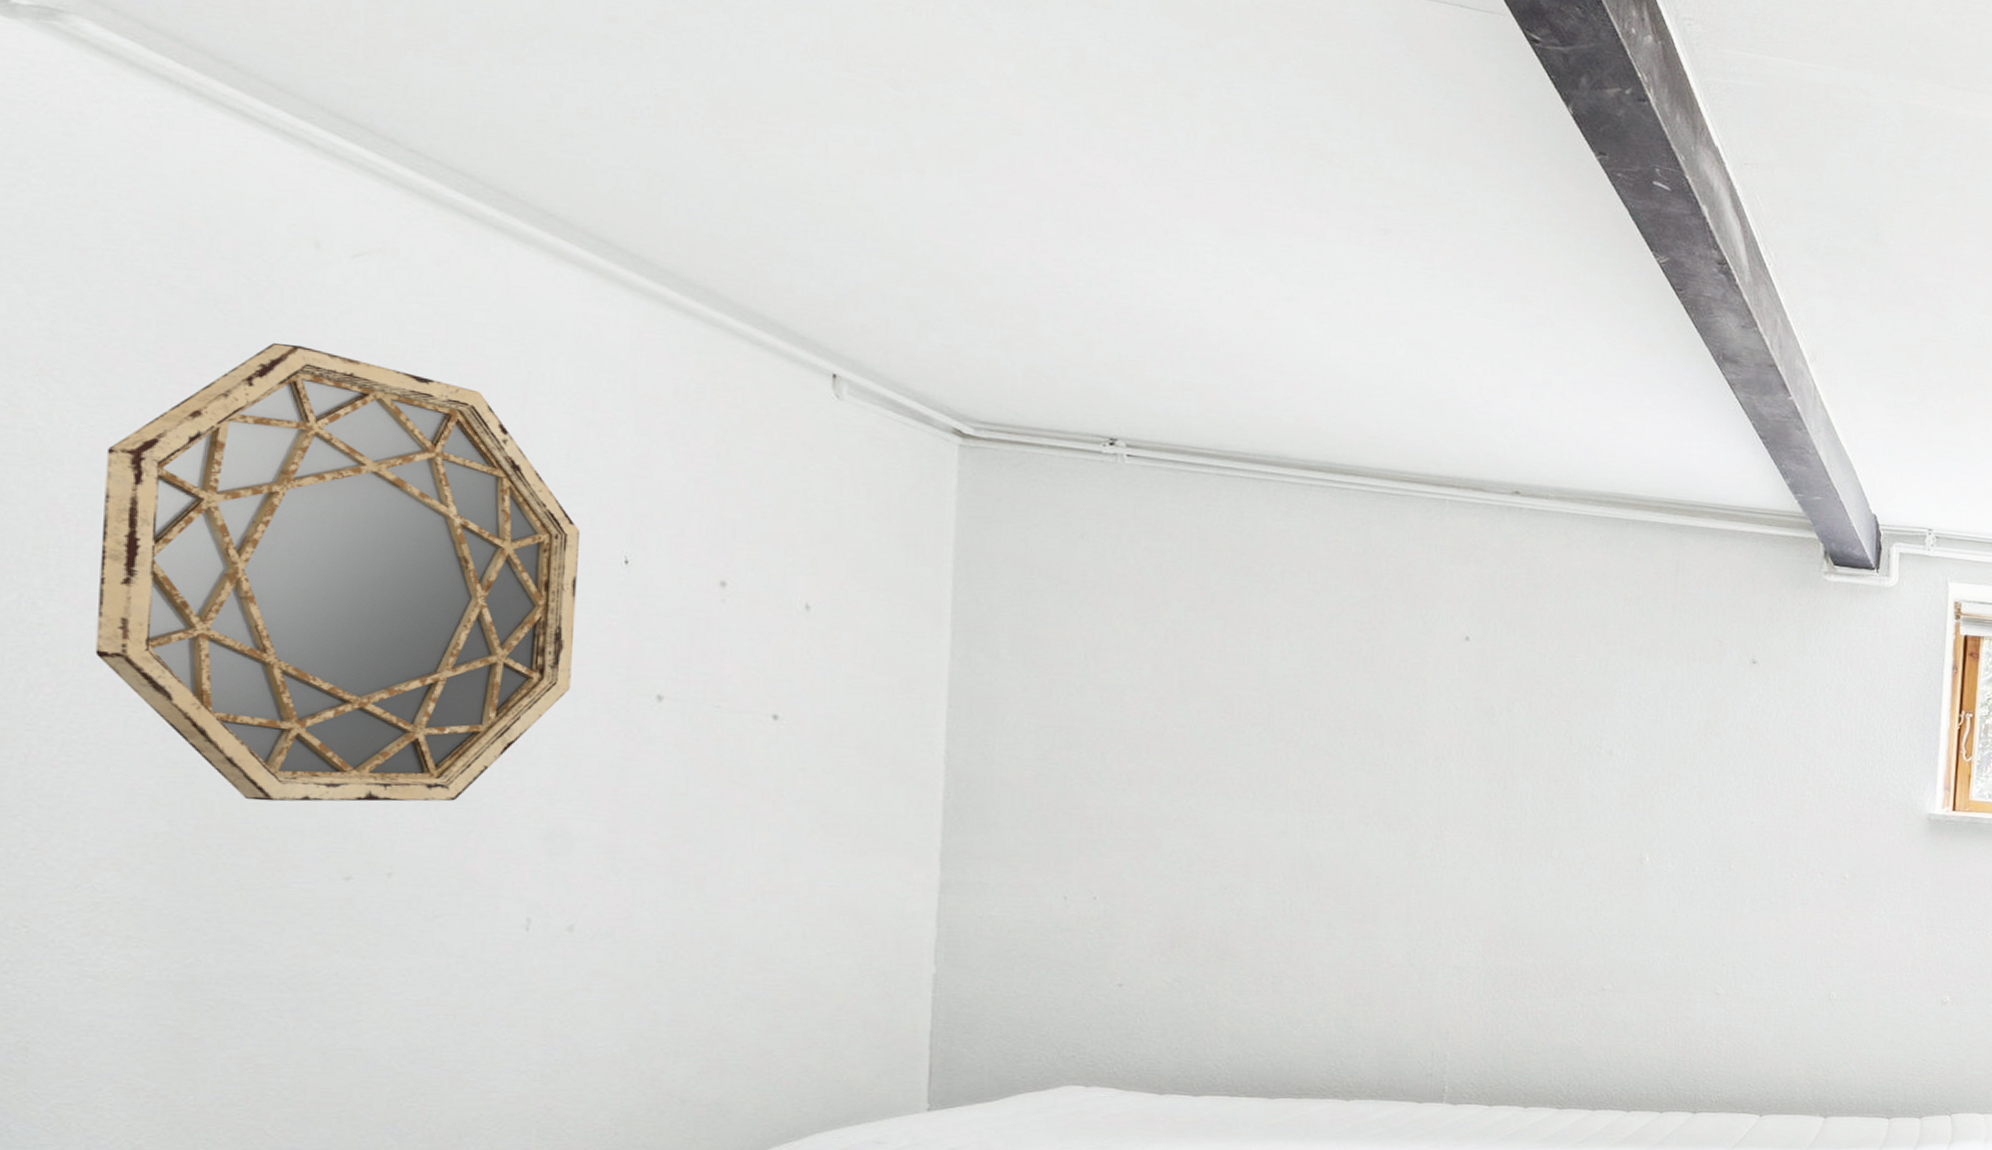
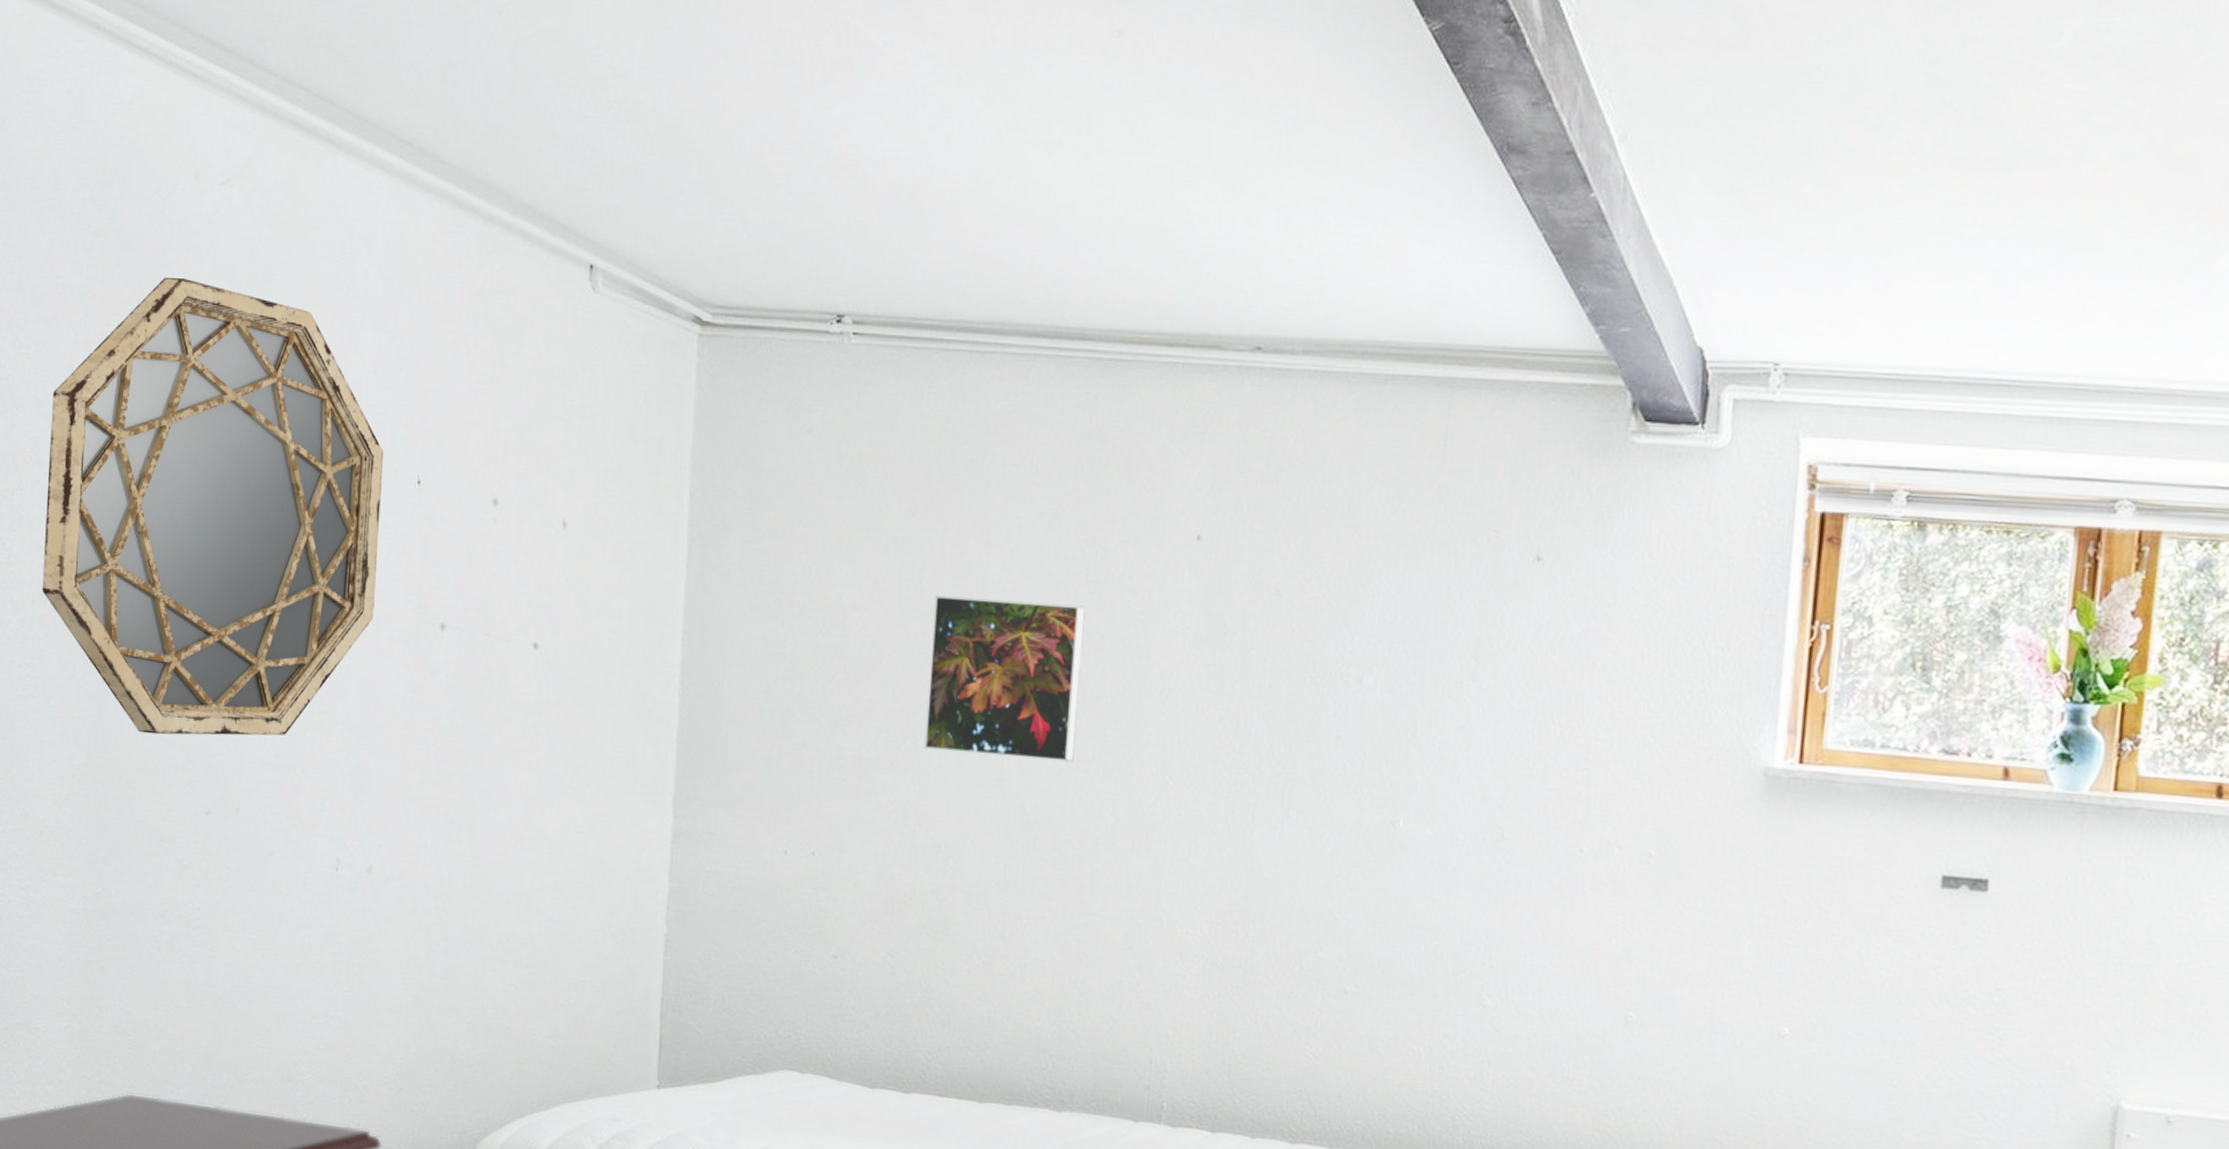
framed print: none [1208,679,1364,817] -> present [924,595,1086,763]

